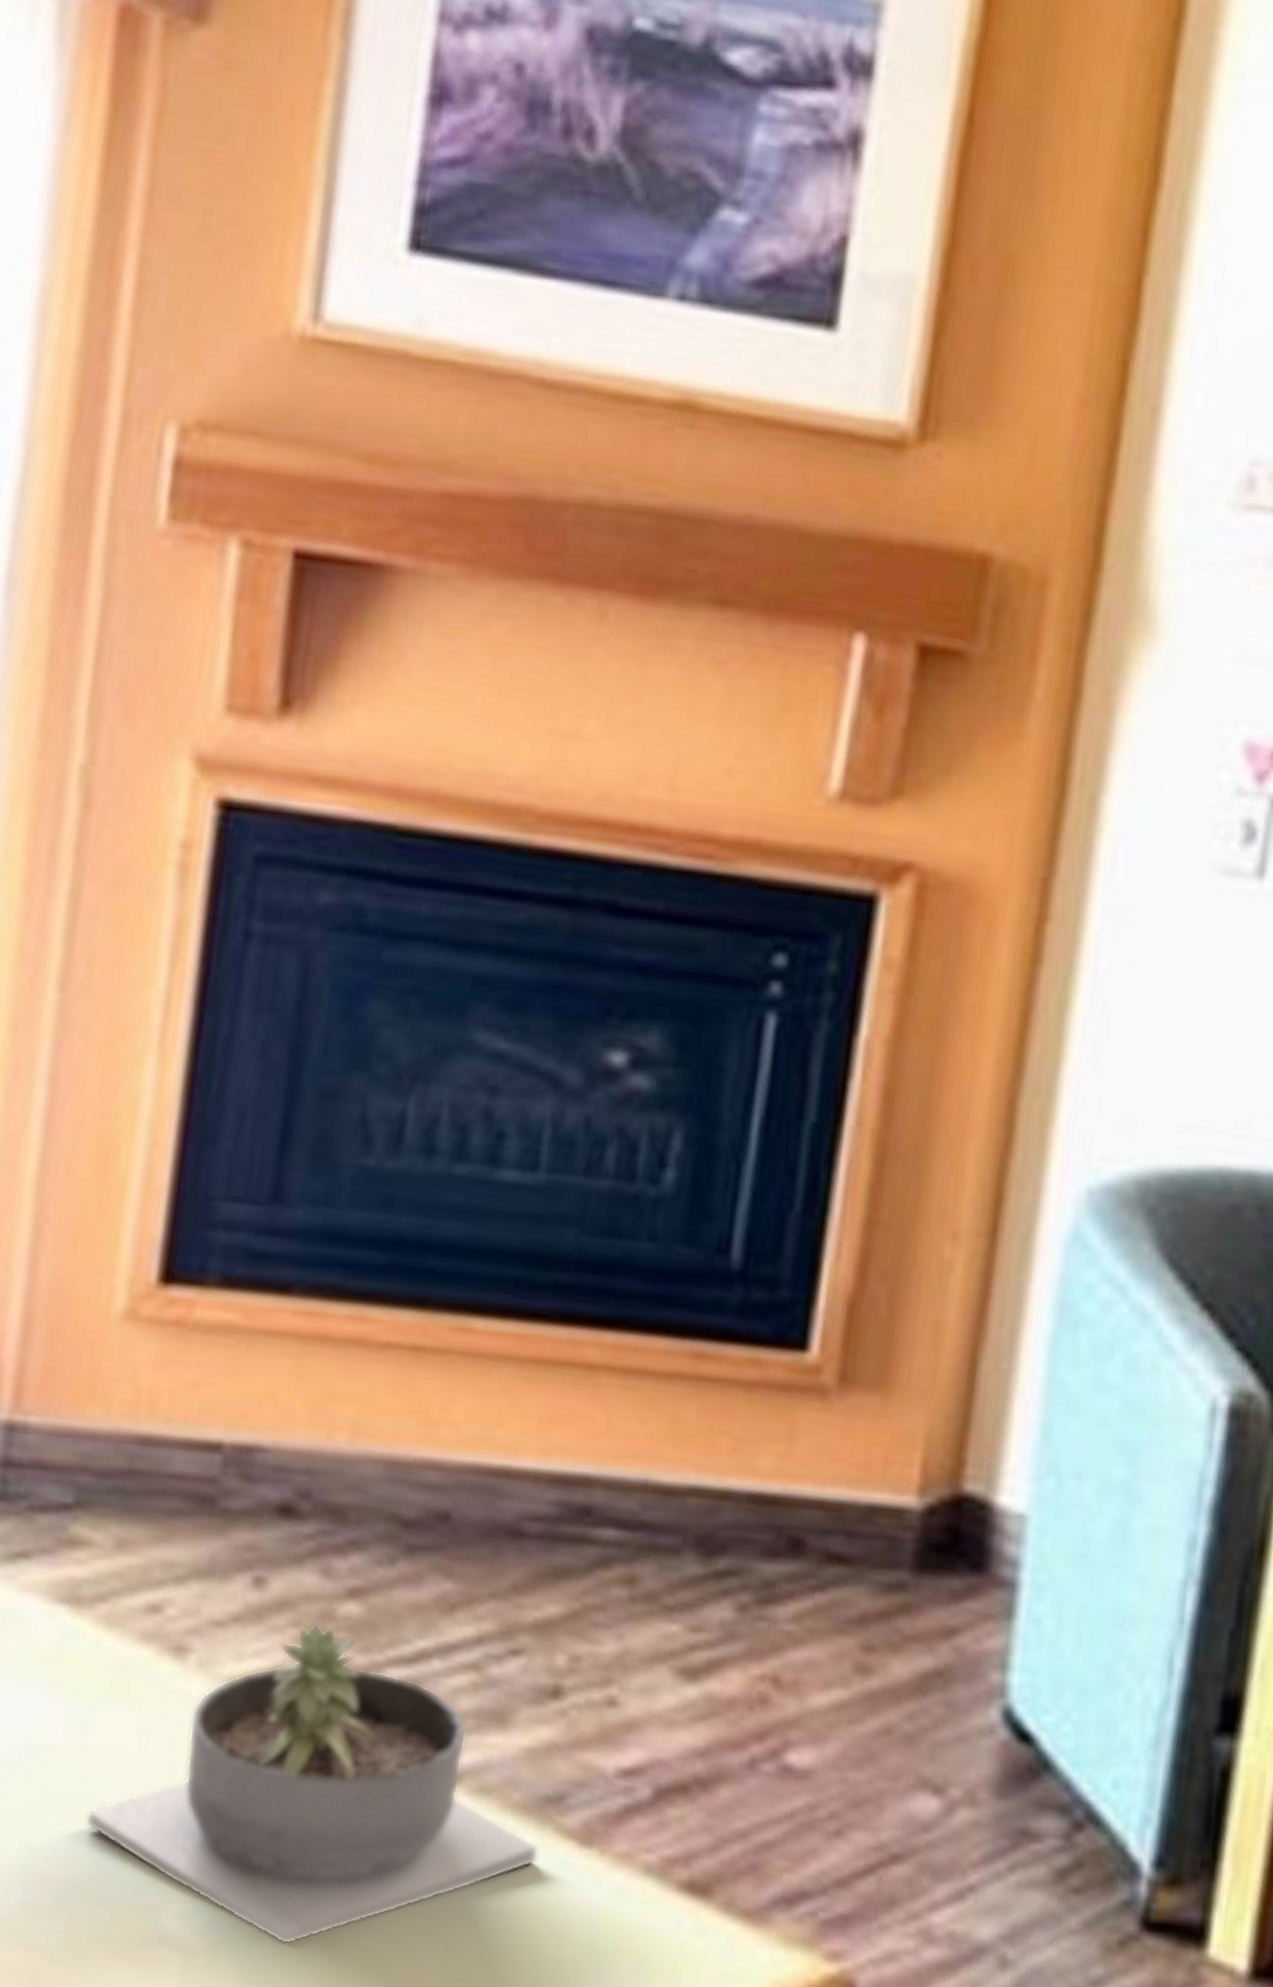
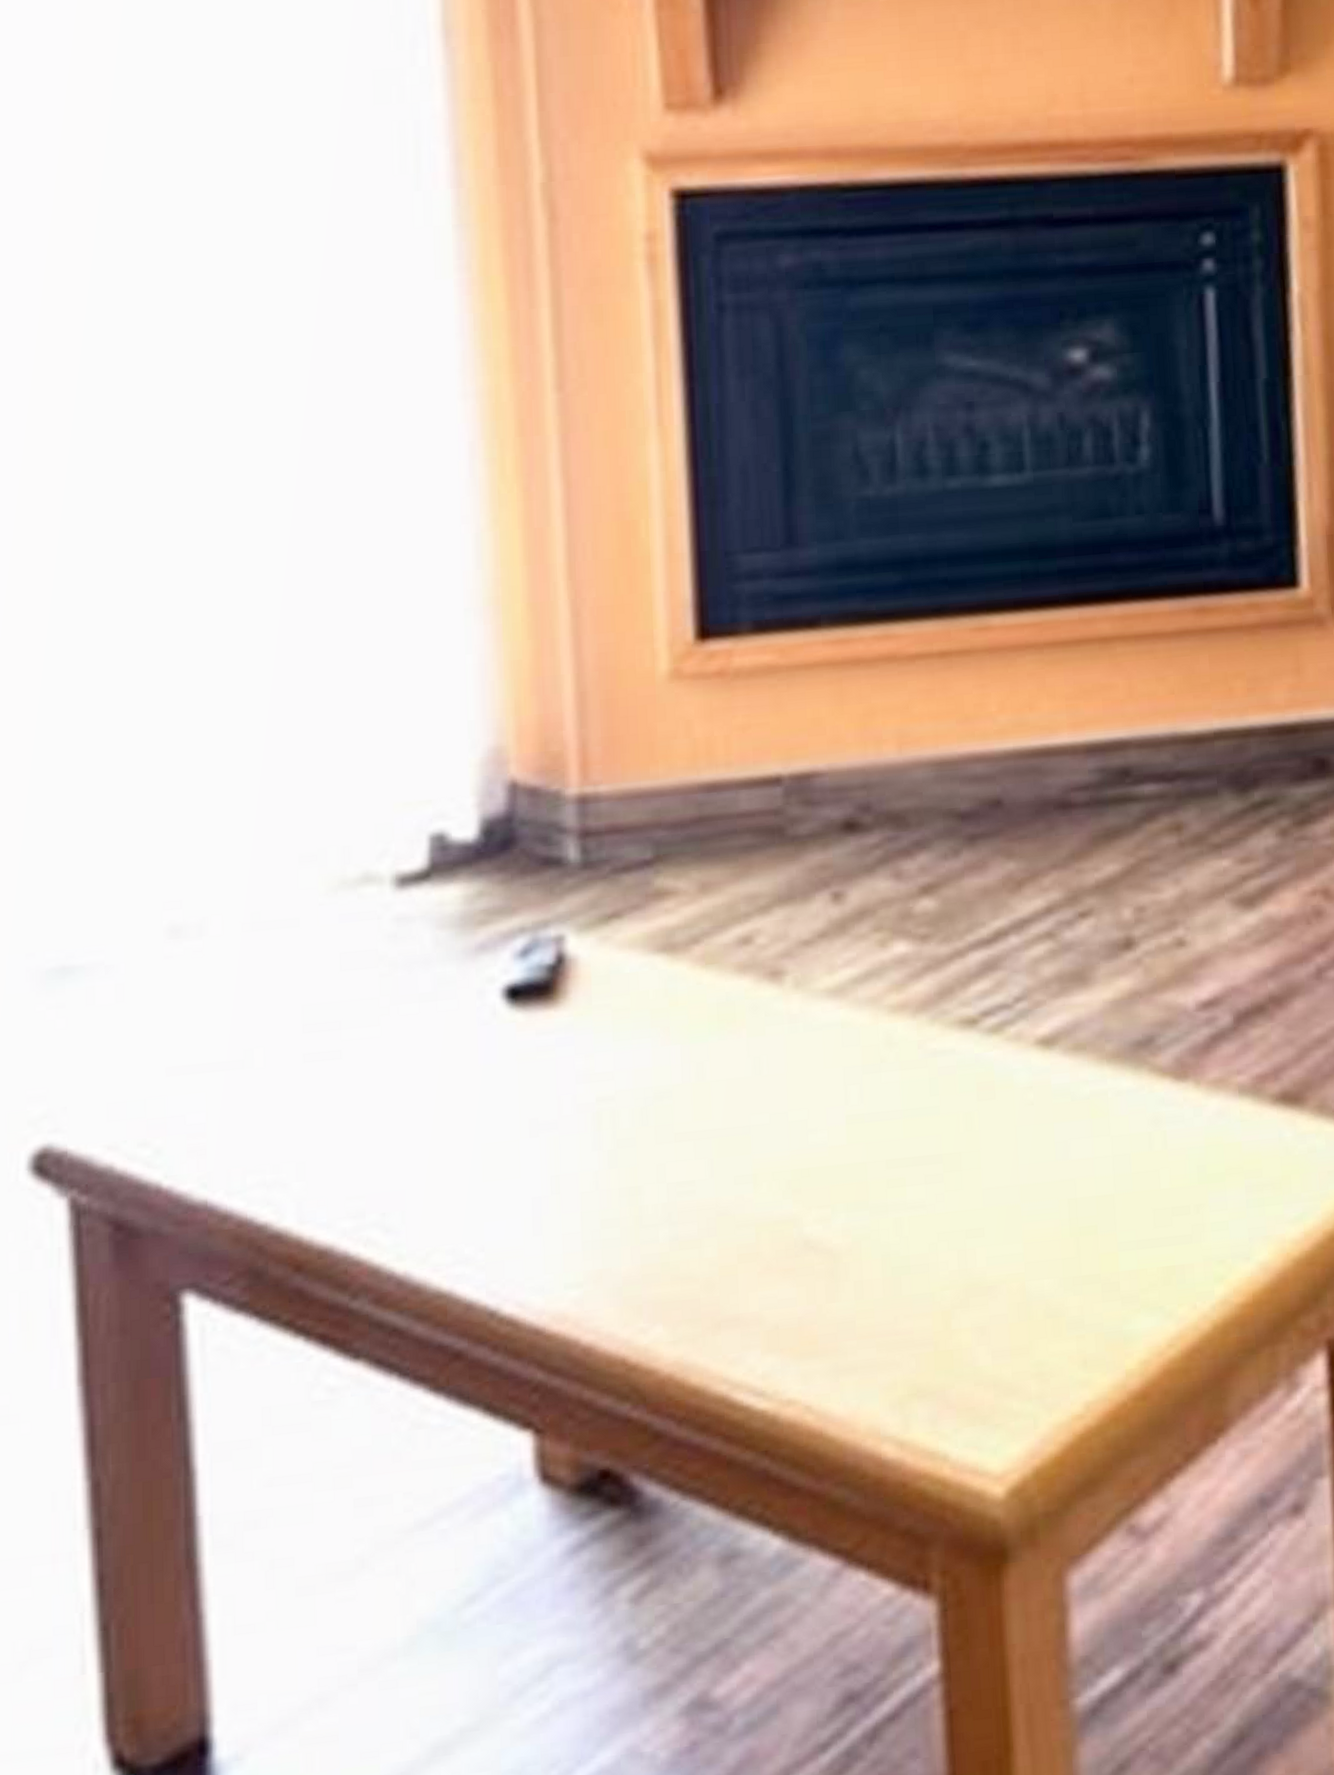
succulent planter: present [84,1622,539,1946] -> none [715,924,1139,1229]

